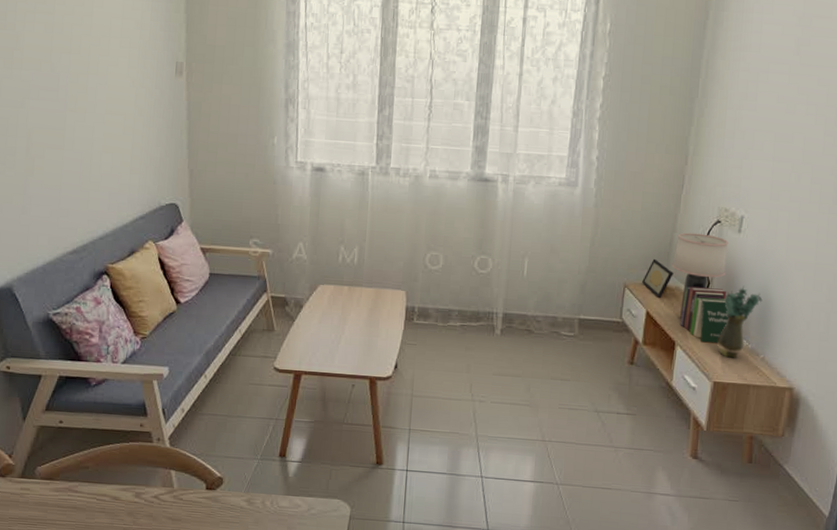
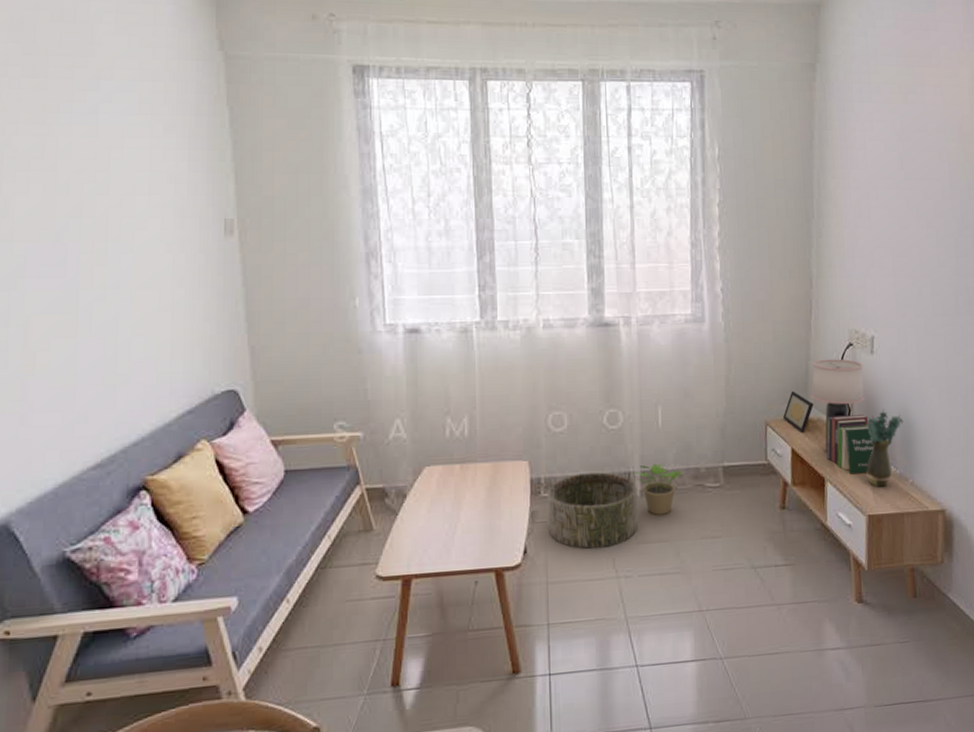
basket: none [417,307,498,374] -> present [547,470,638,549]
potted plant: none [497,308,541,353] -> present [634,463,682,515]

